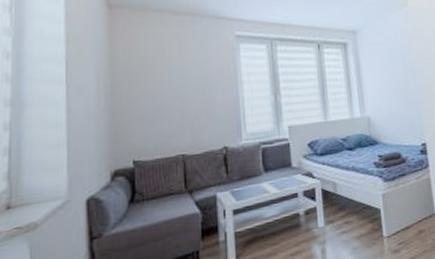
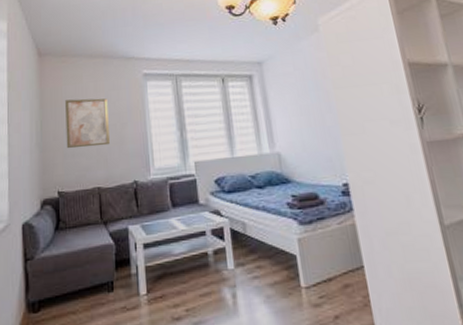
wall art: none [143,59,196,113] -> present [65,98,110,148]

